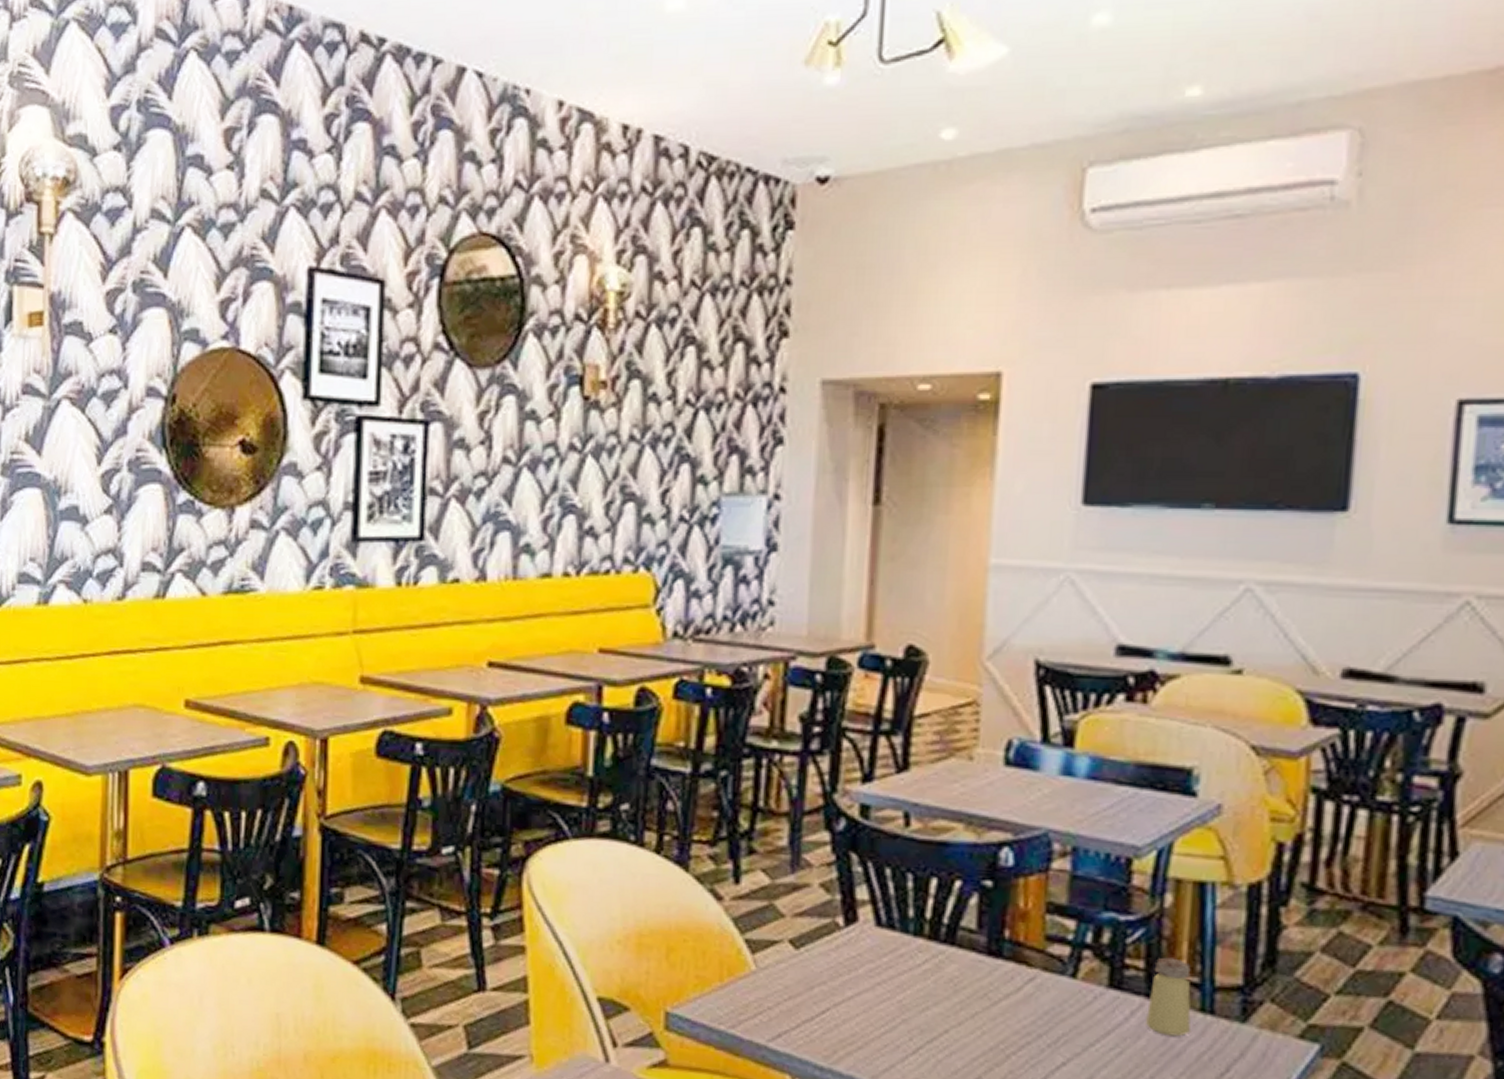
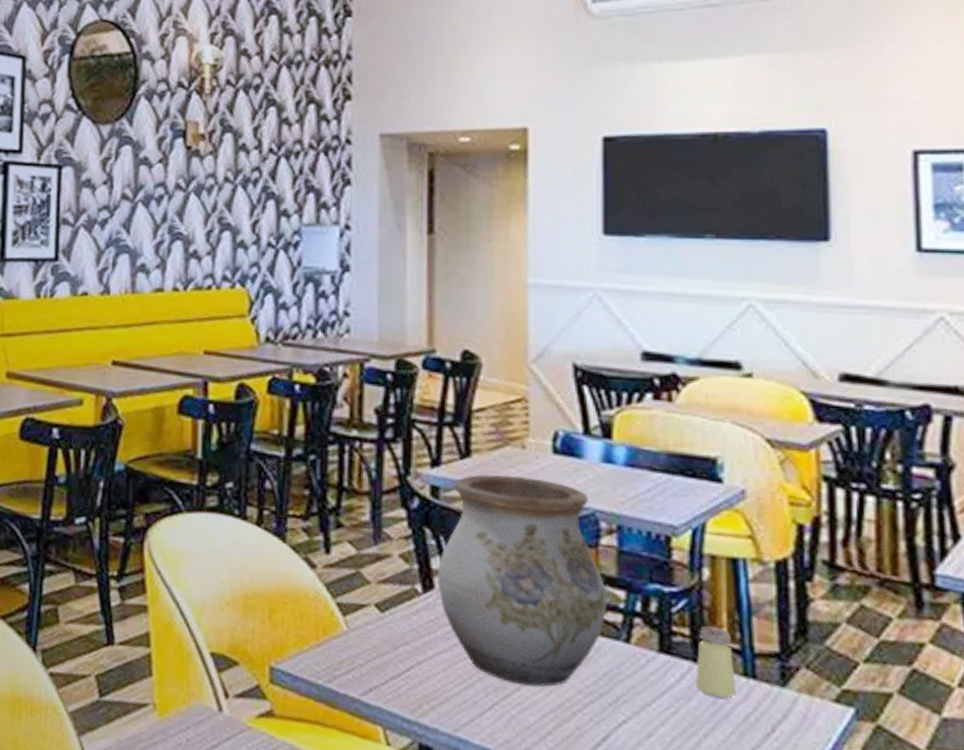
vase: none [862,791,1055,1028] -> present [438,474,607,687]

